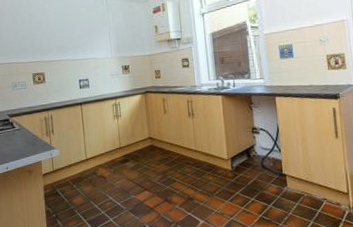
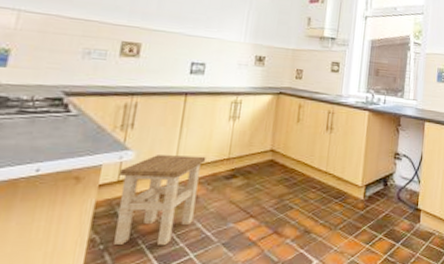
stool: none [52,148,106,214] -> present [114,155,207,245]

